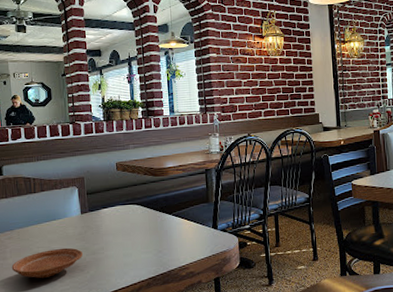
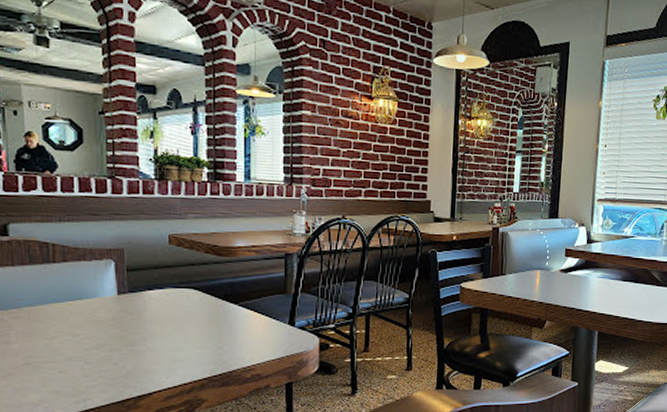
plate: present [11,247,83,279] -> none [17,335,117,371]

